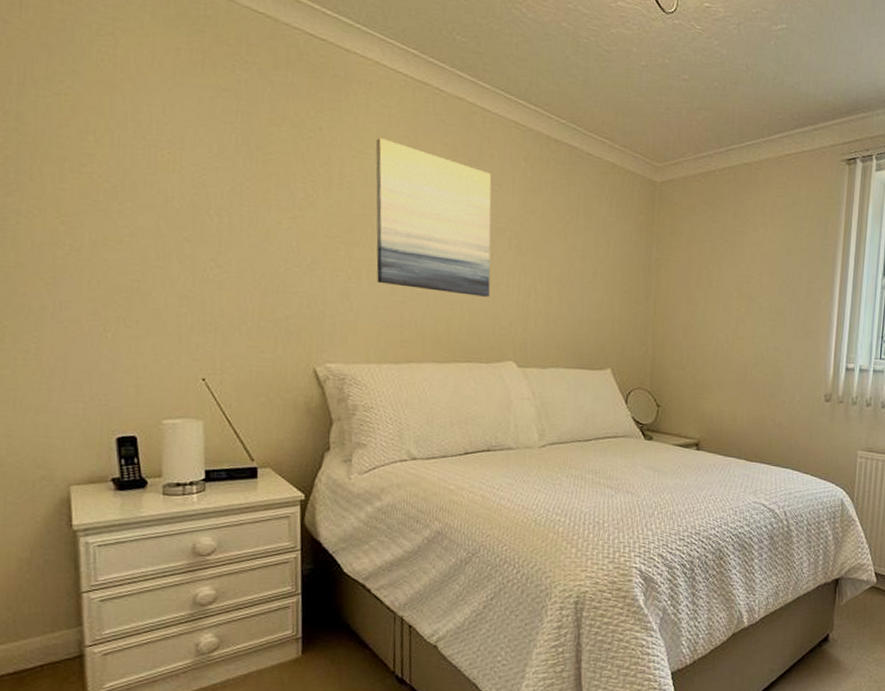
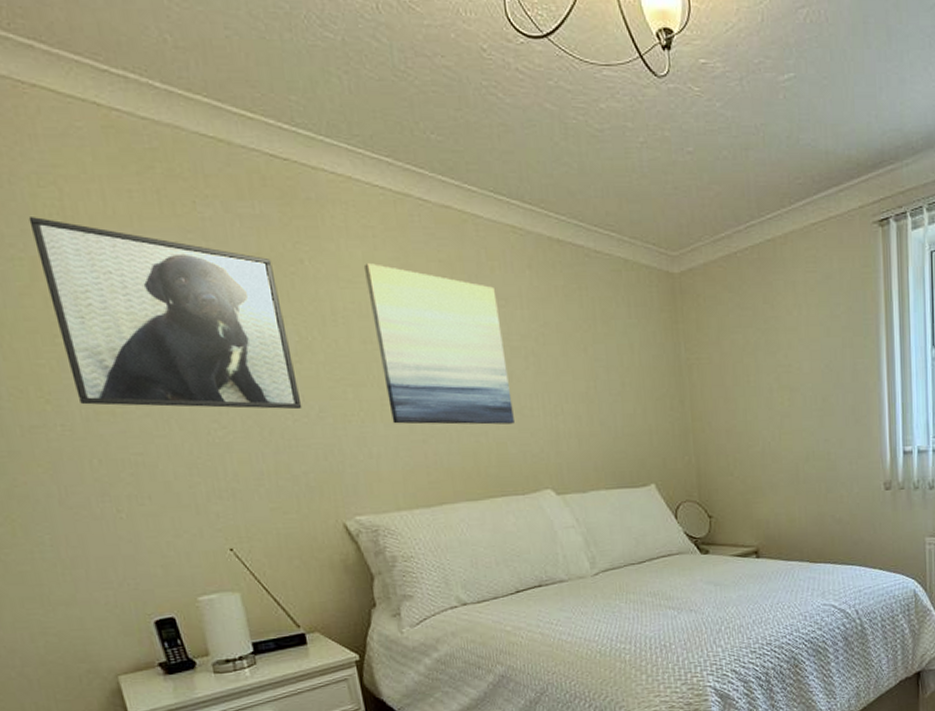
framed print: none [82,59,296,259] -> present [28,217,302,410]

